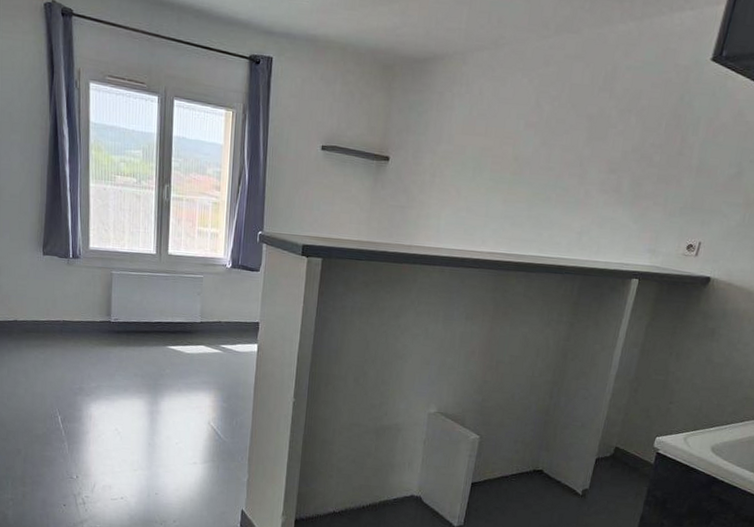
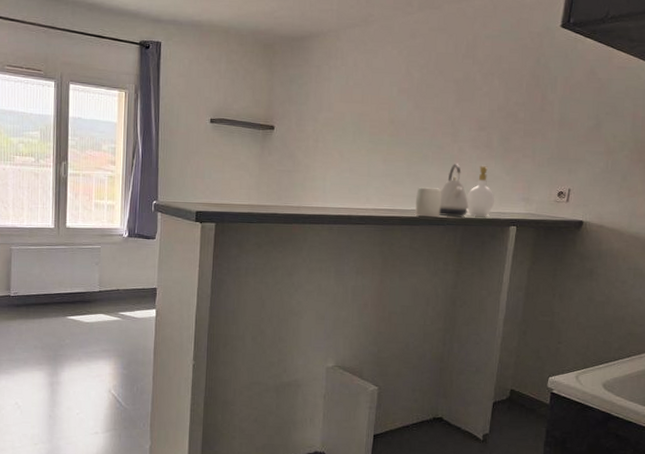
mug: none [532,231,563,265] -> present [415,187,442,218]
kettle: none [558,208,591,265] -> present [439,164,469,216]
soap bottle: none [588,212,619,267] -> present [467,166,494,216]

